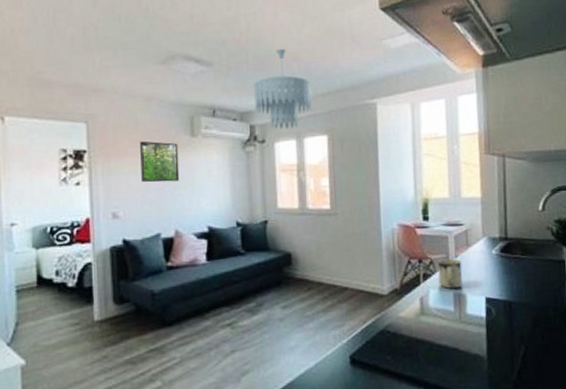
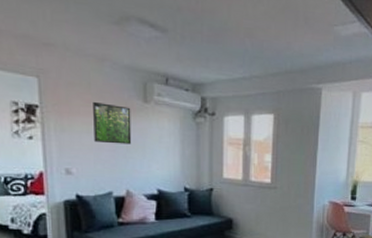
ceiling light fixture: present [254,48,312,130] -> none [207,22,262,105]

